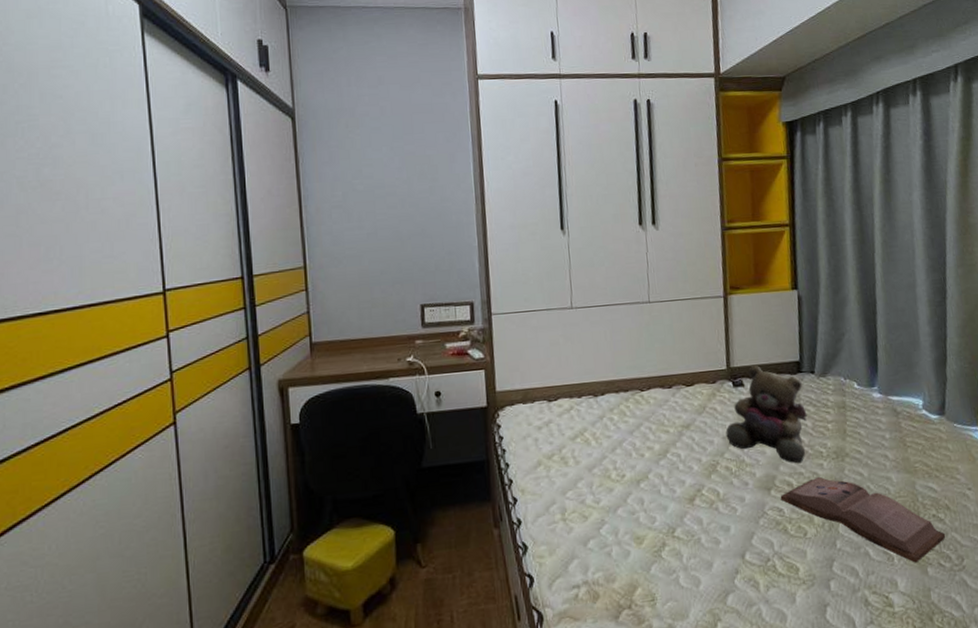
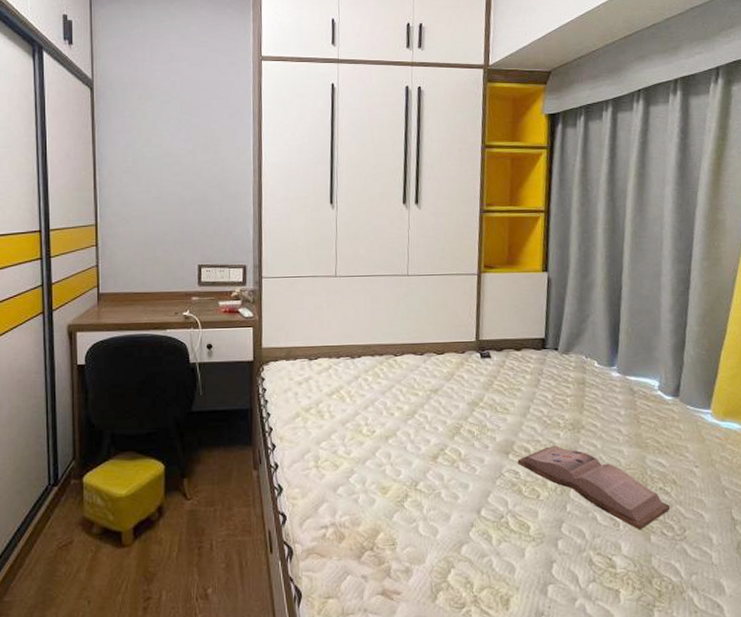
teddy bear: present [725,364,807,464] -> none [471,339,548,432]

